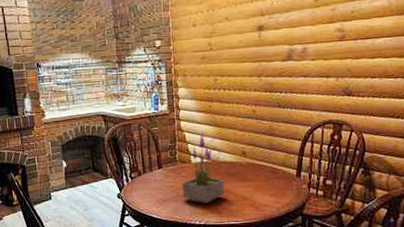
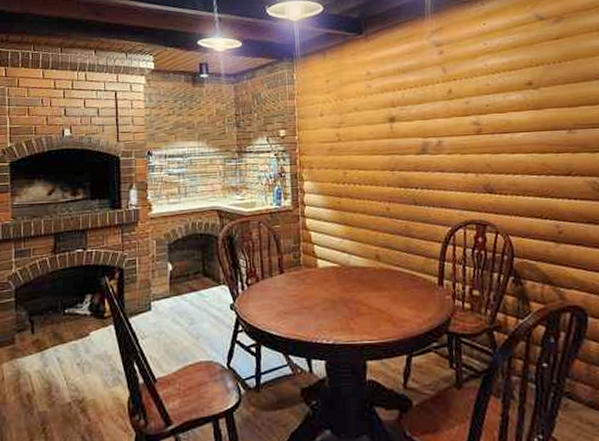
potted plant: present [182,130,224,204] -> none [306,229,356,318]

